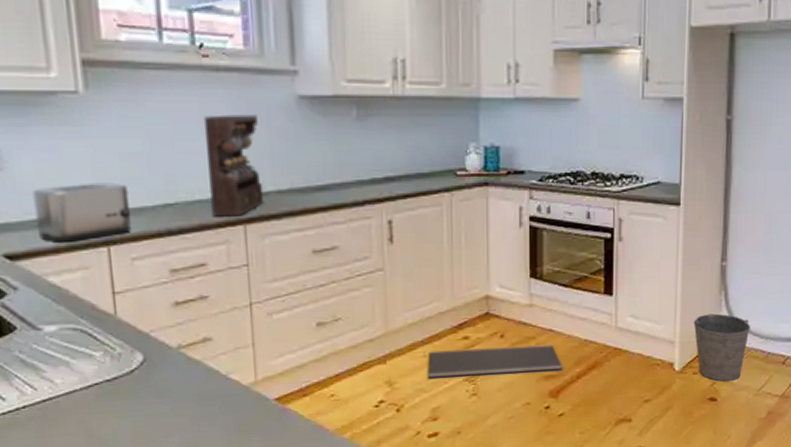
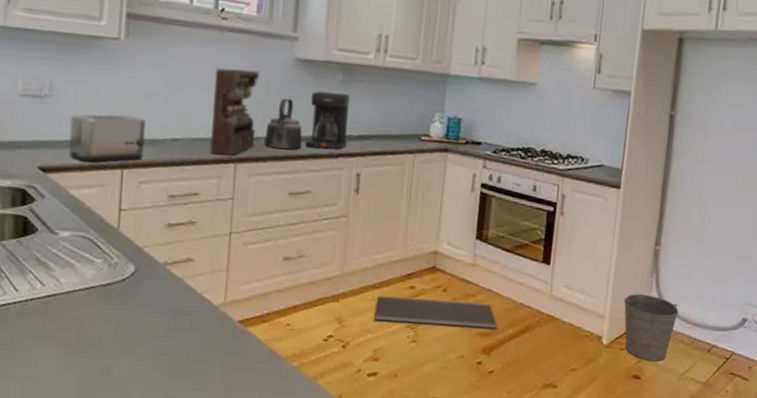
kettle: none [275,143,321,203] -> present [264,98,302,150]
coffee maker: none [322,132,372,198] -> present [305,91,350,150]

